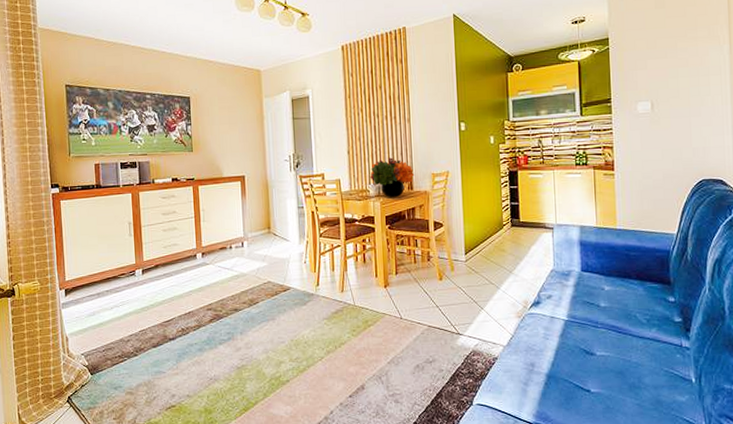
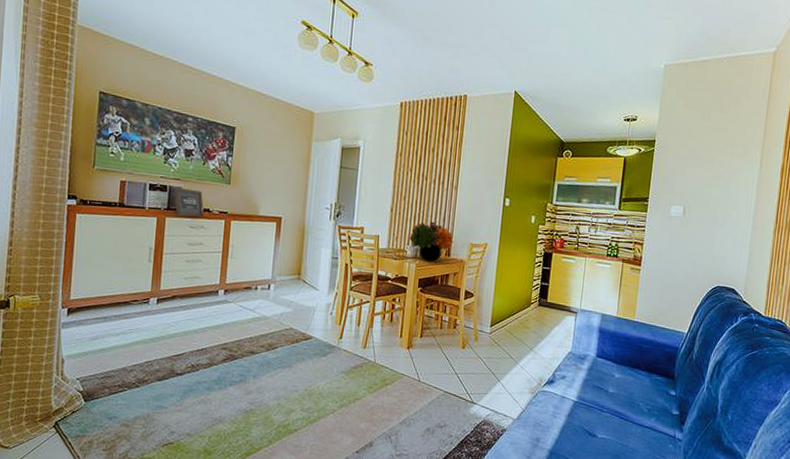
picture frame: none [143,162,173,189] -> present [174,187,204,217]

